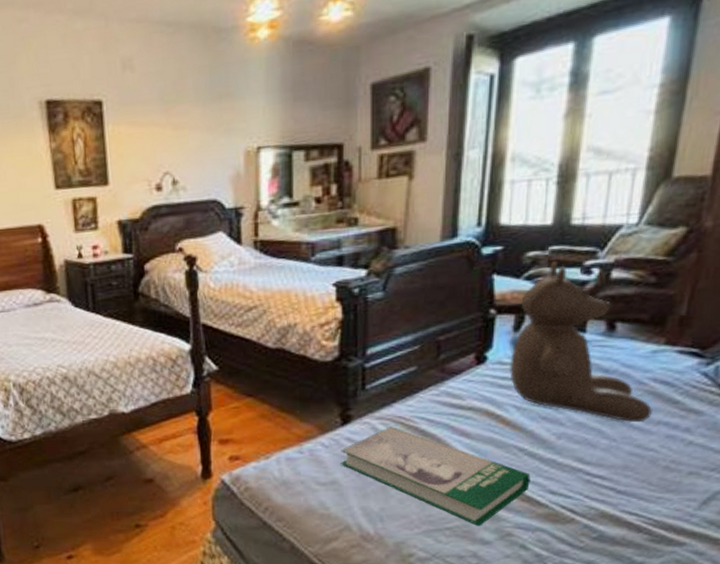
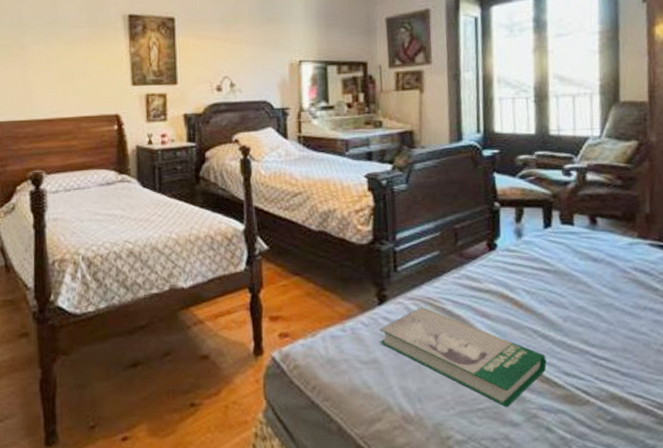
teddy bear: present [508,261,654,423] -> none [515,164,639,308]

